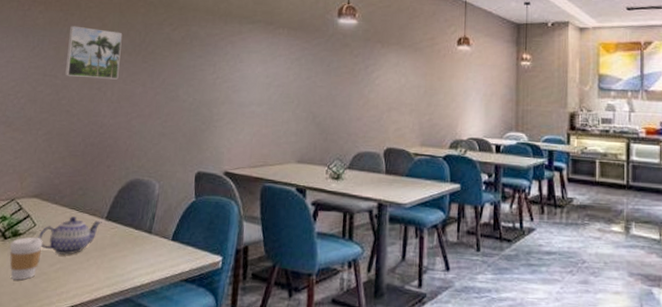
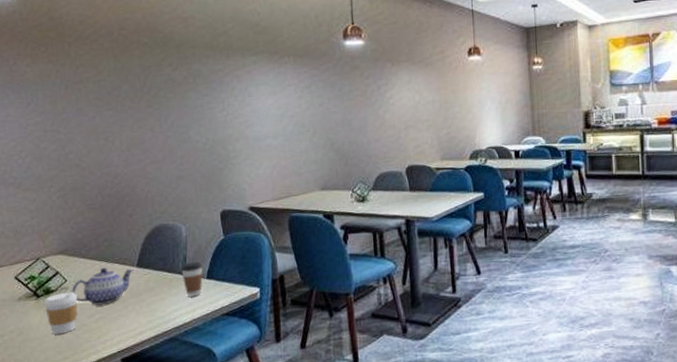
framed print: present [65,26,123,80] -> none [63,76,124,130]
coffee cup: none [148,221,170,258] -> present [181,262,203,297]

